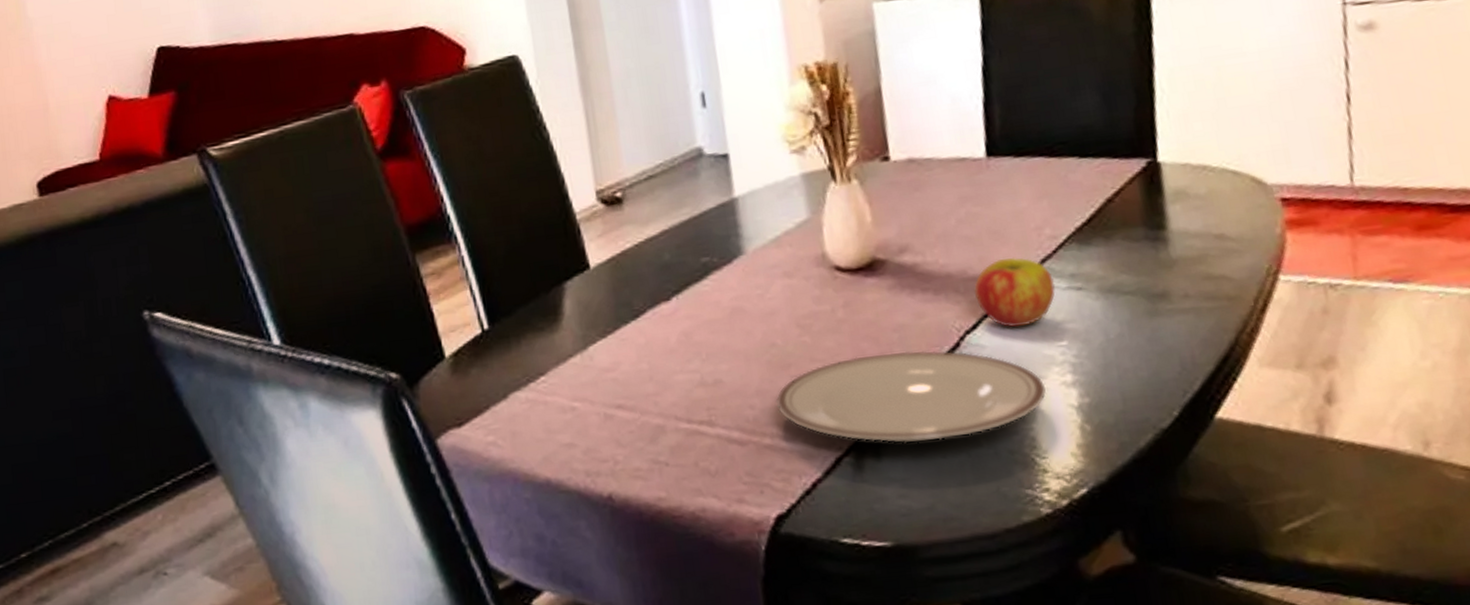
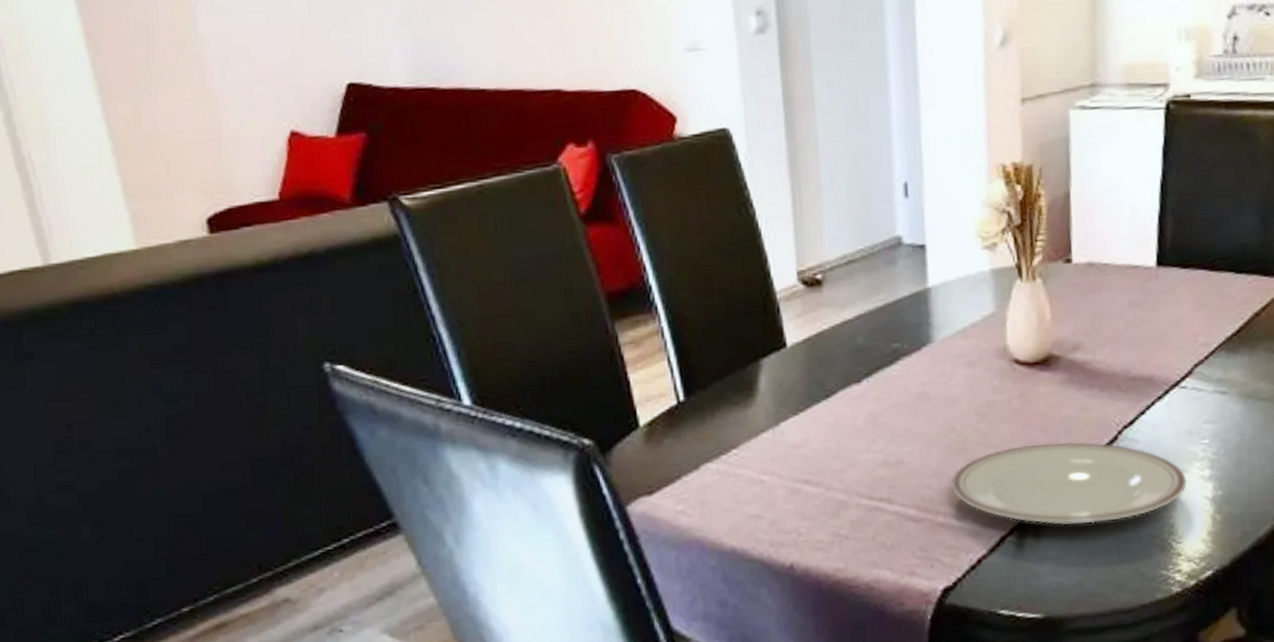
apple: present [974,257,1055,327] -> none [1135,360,1204,425]

